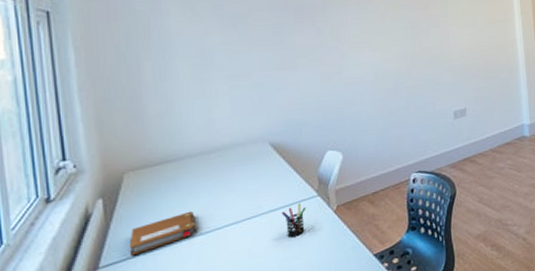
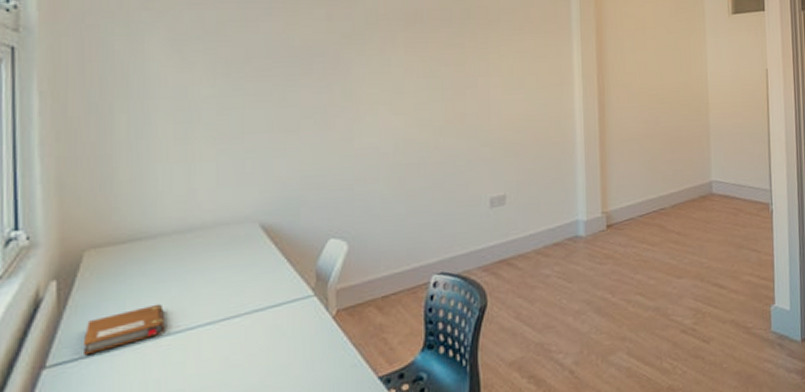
pen holder: present [281,203,306,238] -> none [268,304,299,347]

